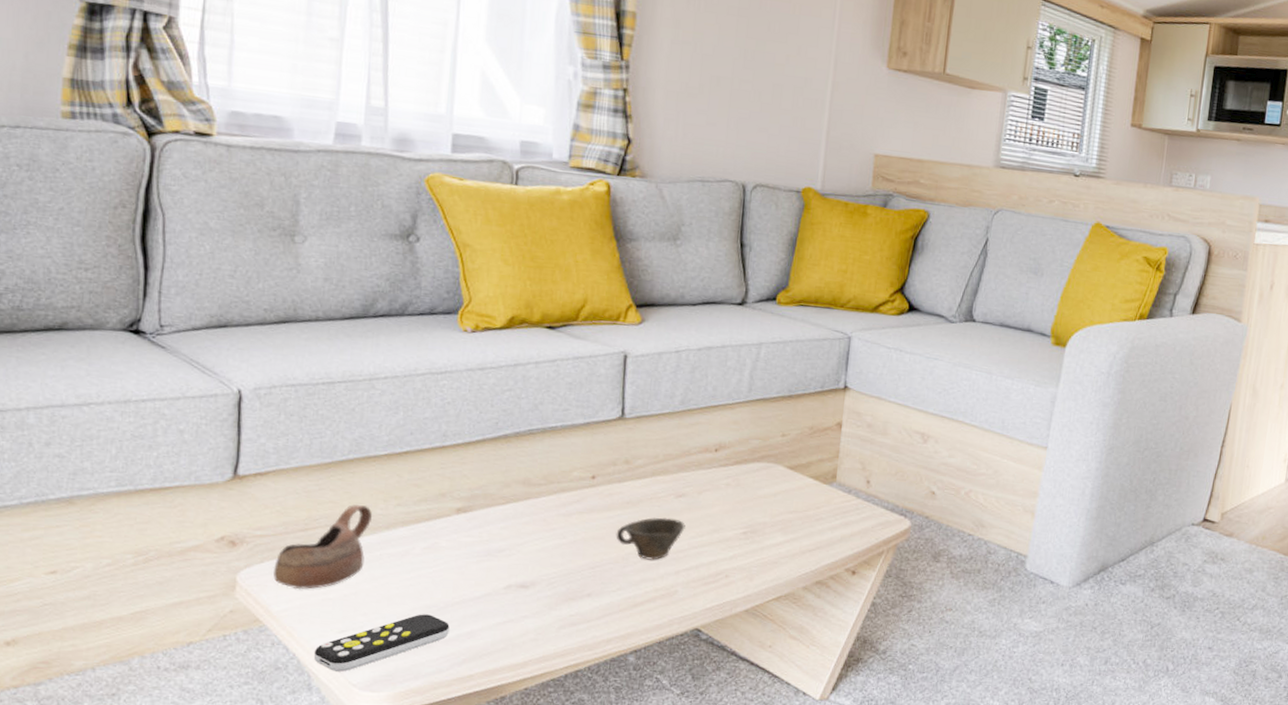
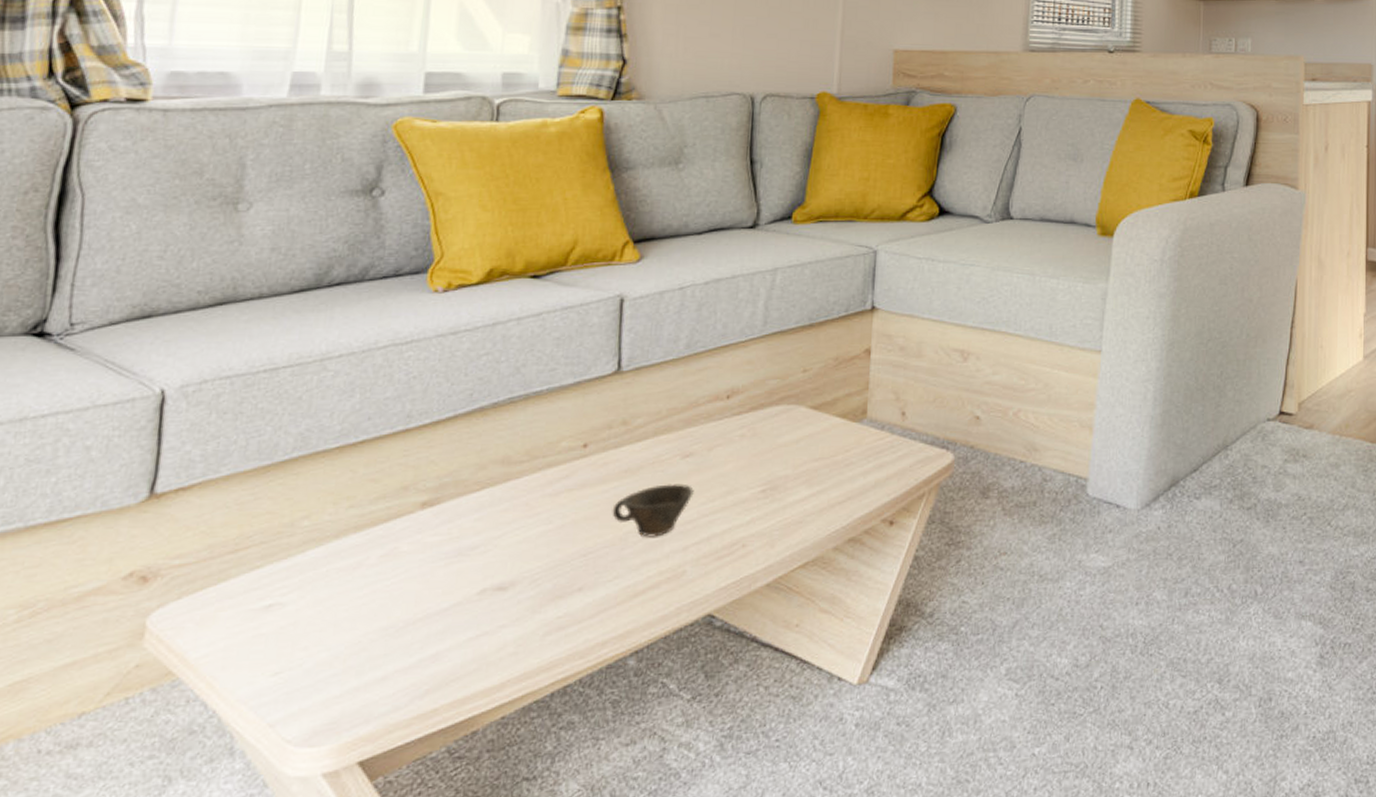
cup: present [273,505,373,590] -> none [193,512,320,628]
remote control: present [313,614,450,672] -> none [238,638,410,727]

